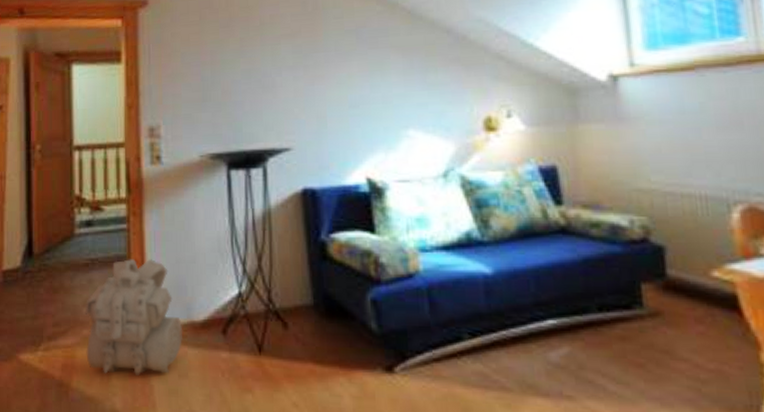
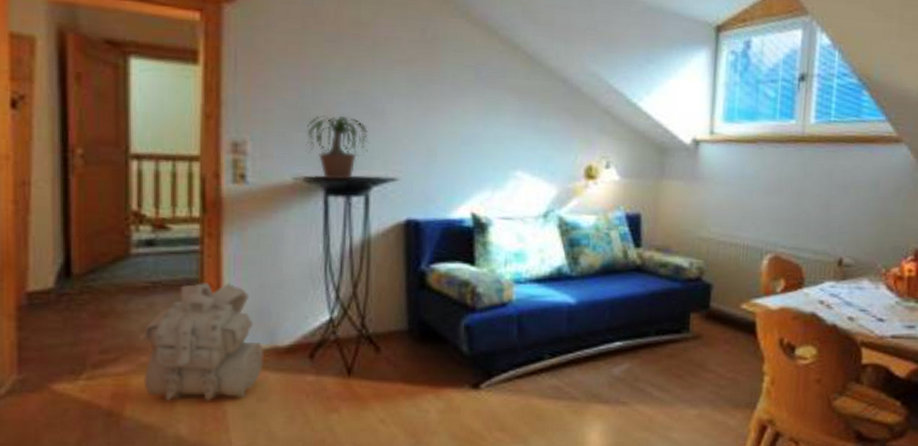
potted plant: none [208,93,264,156] -> present [305,115,370,181]

